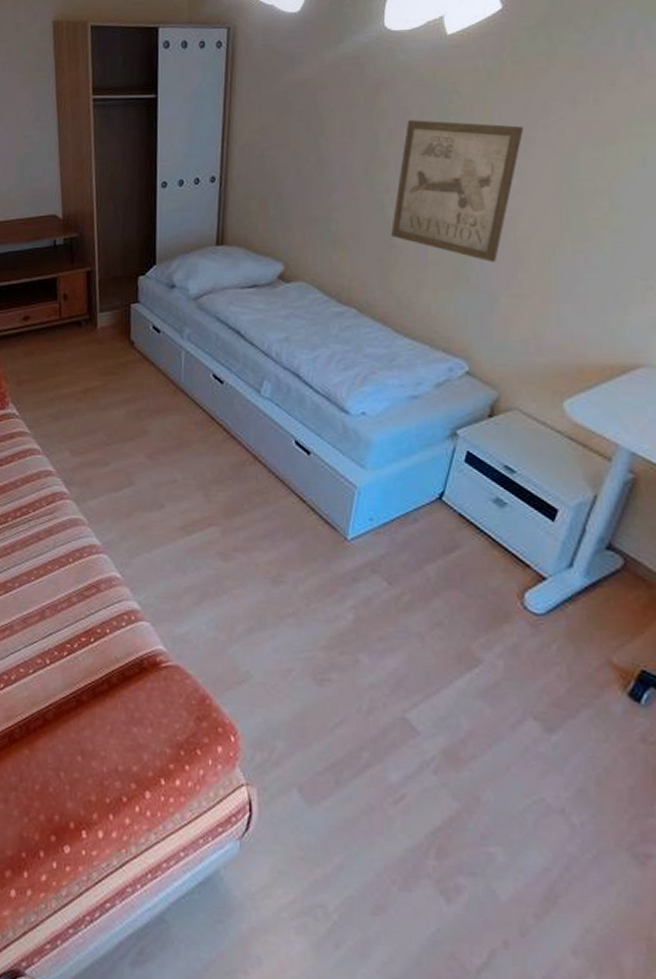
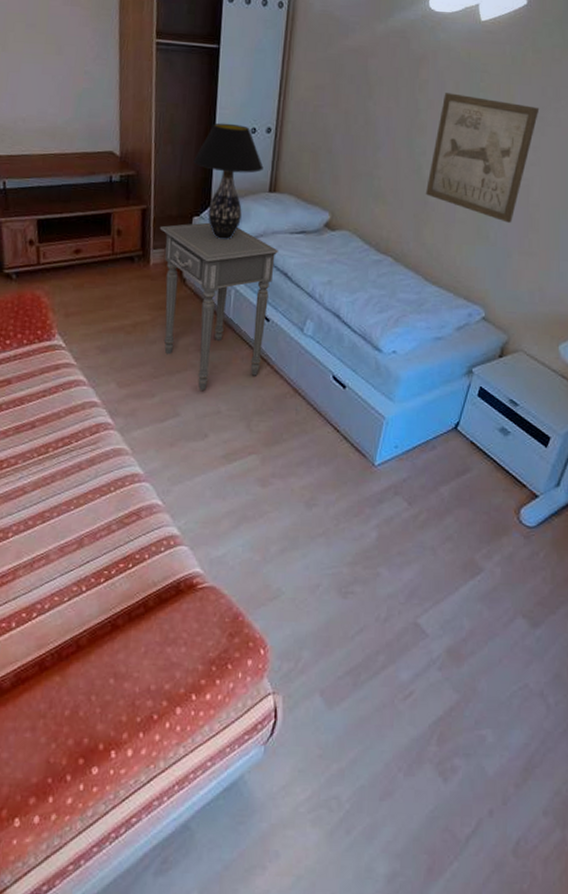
side table: none [105,281,229,458] -> present [159,222,278,390]
table lamp: none [136,175,209,298] -> present [193,123,264,239]

